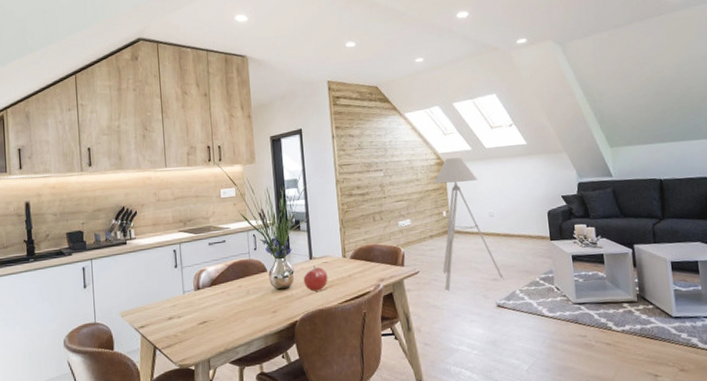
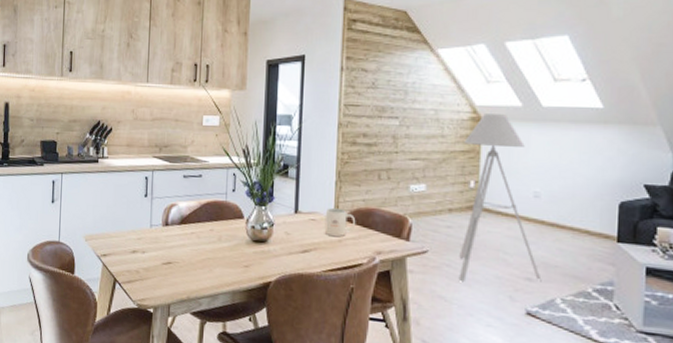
fruit: present [303,265,328,292] -> none [284,221,314,252]
mug: none [335,249,361,274] -> present [324,207,356,238]

